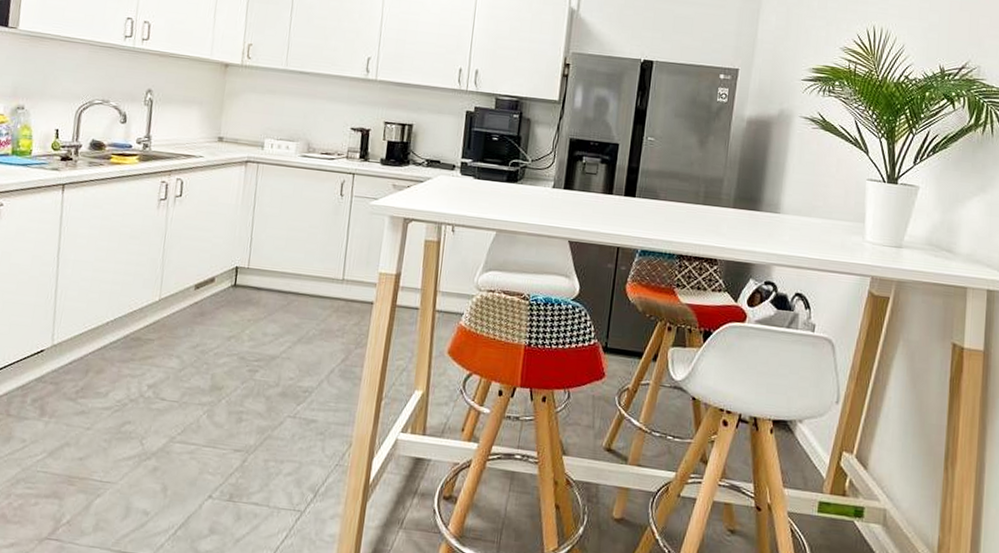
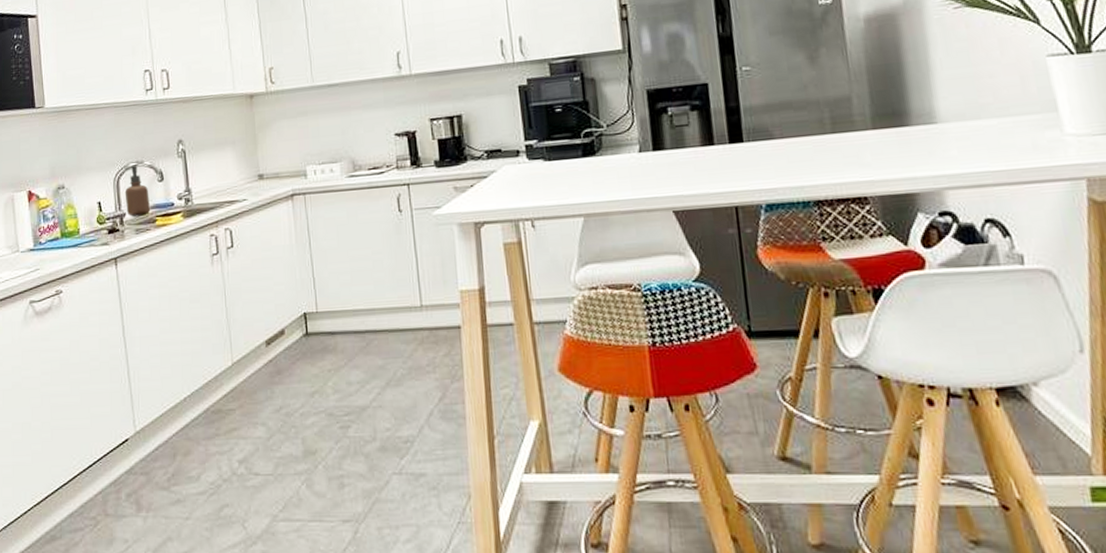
soap dispenser: none [83,102,109,150] -> present [124,165,150,217]

